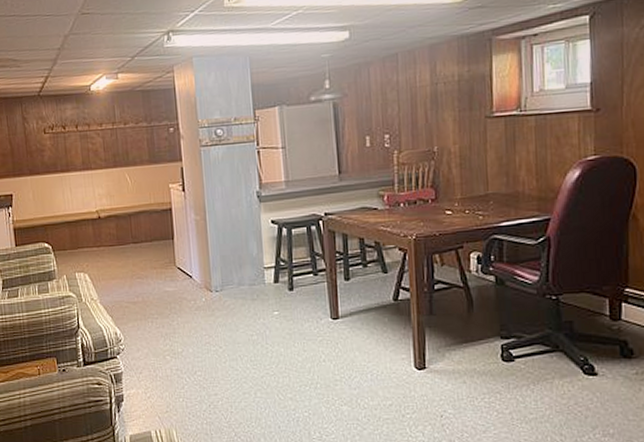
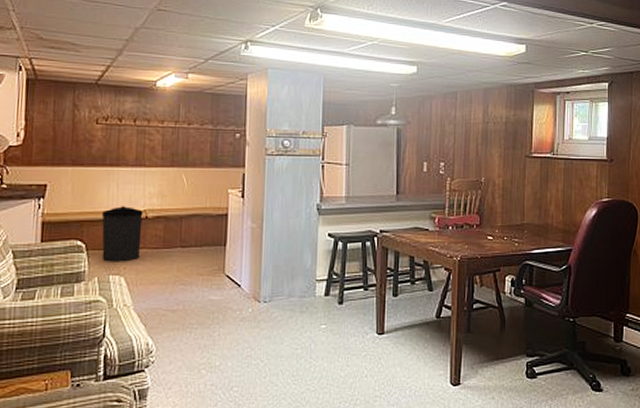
trash can: none [61,208,98,261] -> present [101,206,143,262]

